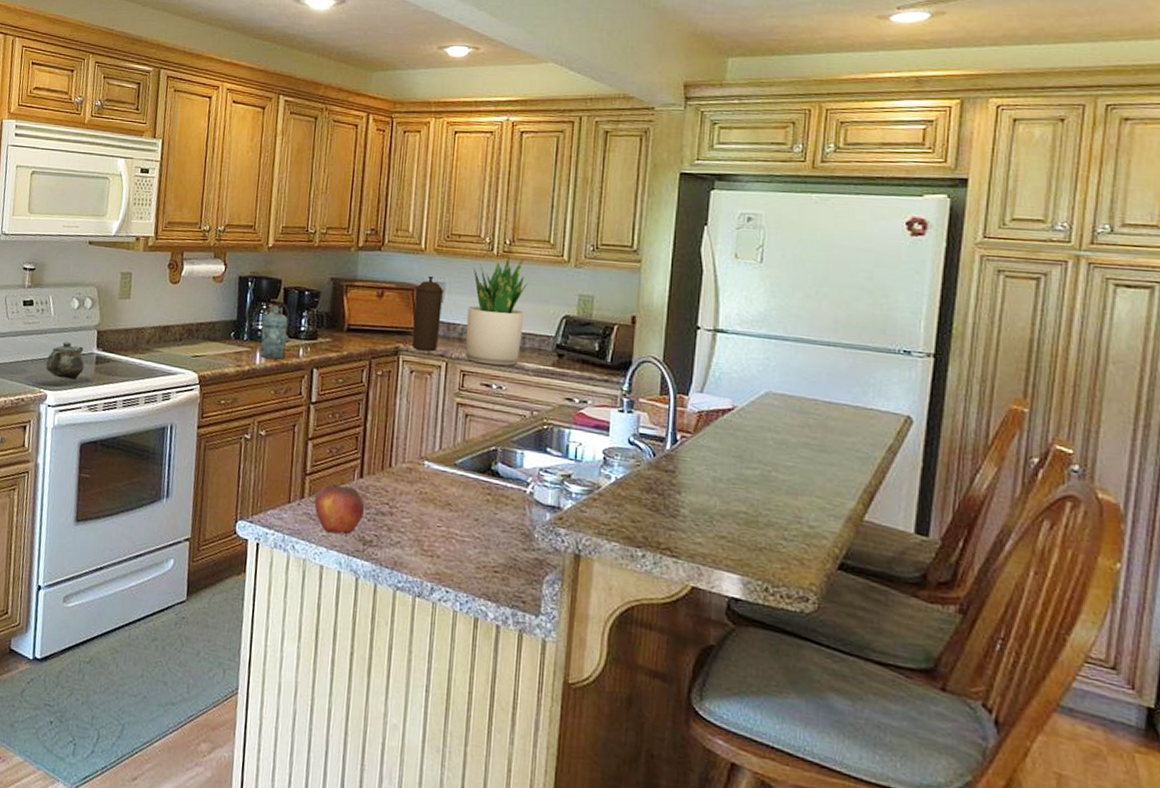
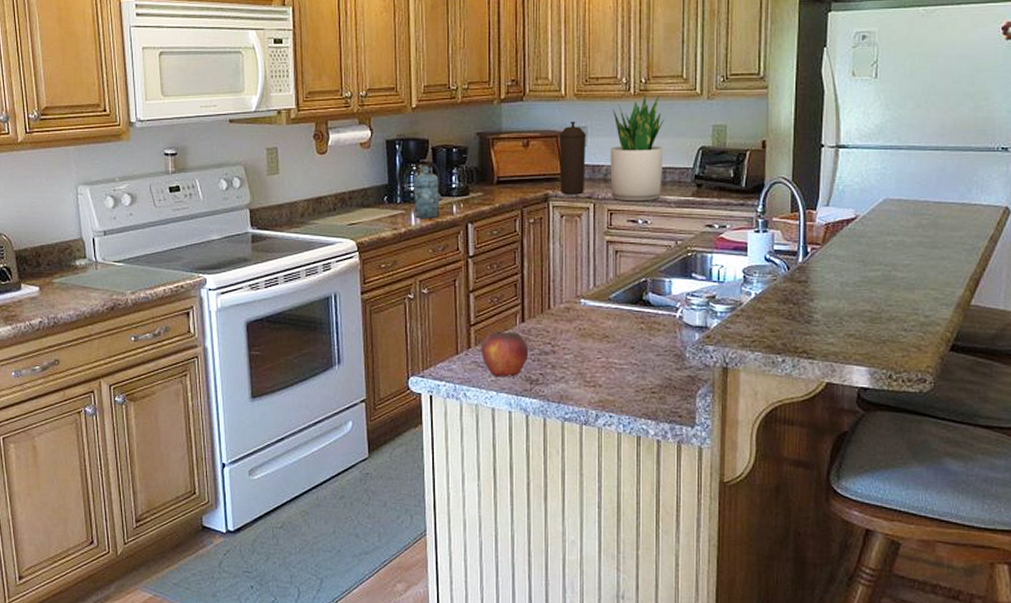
teapot: present [45,341,85,379] -> none [200,223,241,261]

